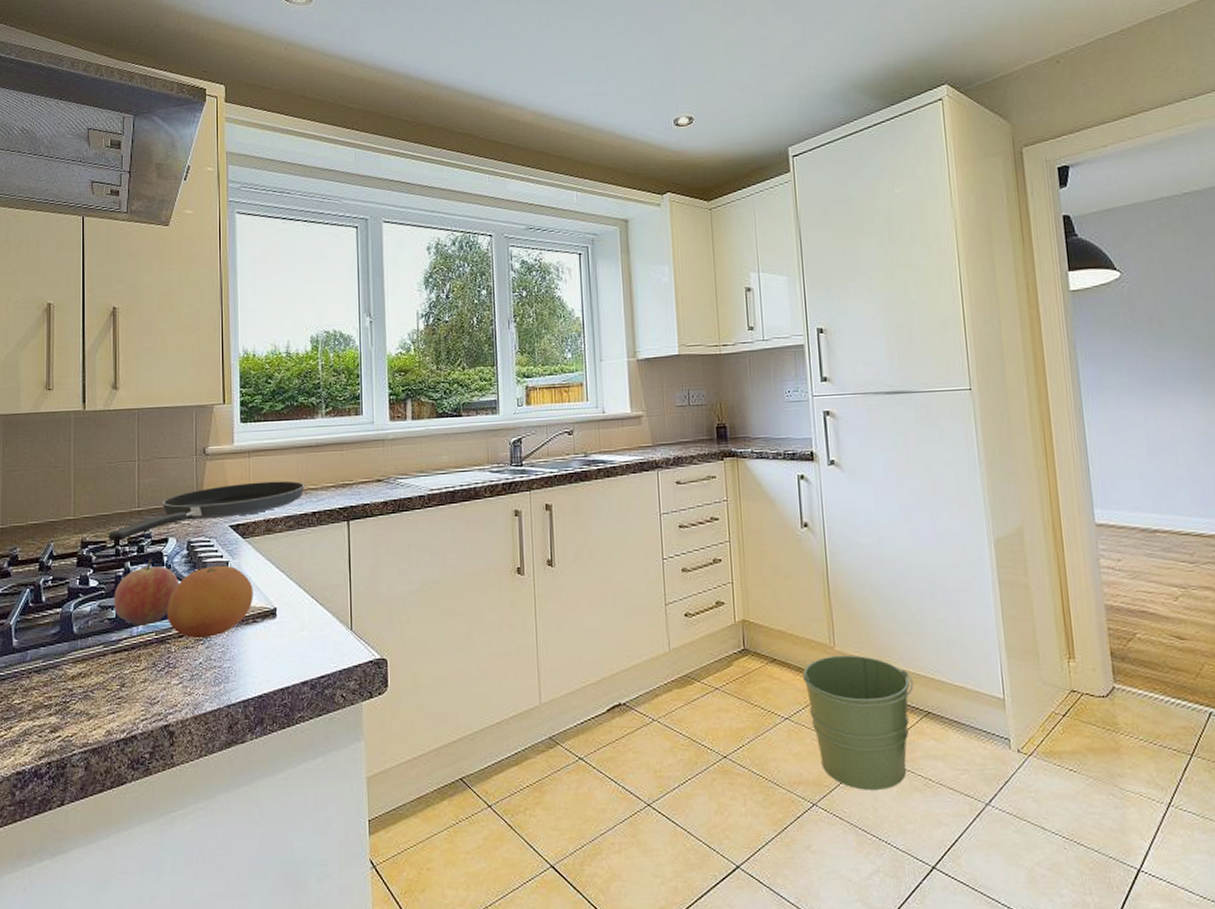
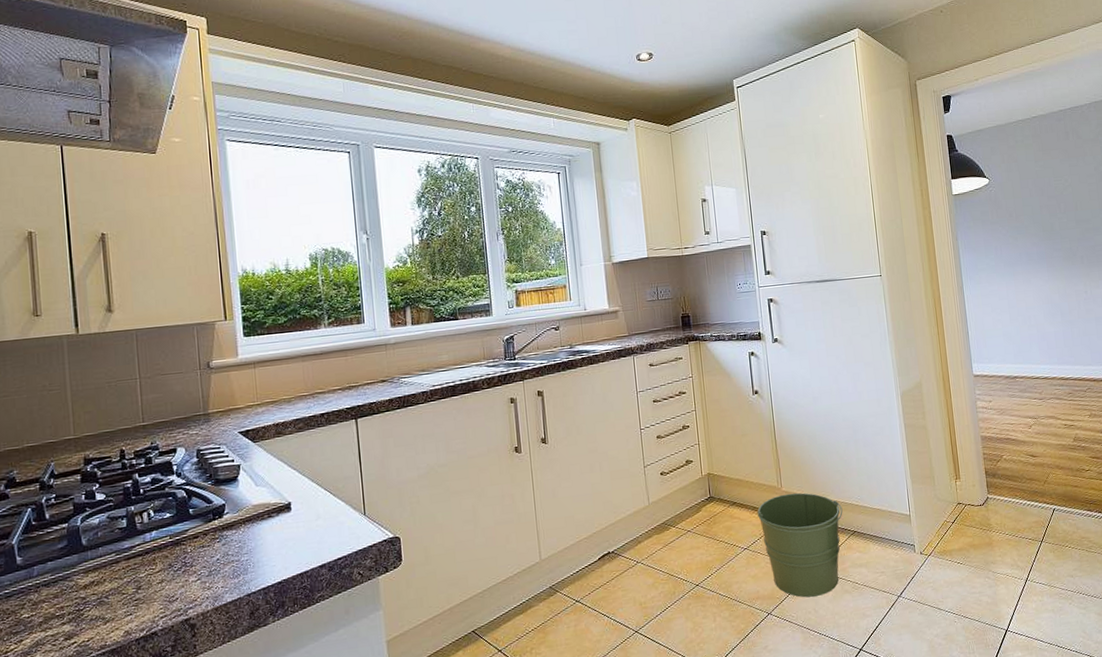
frying pan: present [107,480,305,542] -> none [112,387,312,457]
fruit: present [114,558,179,627] -> none [123,468,191,532]
fruit: present [167,565,253,639] -> none [180,468,267,538]

